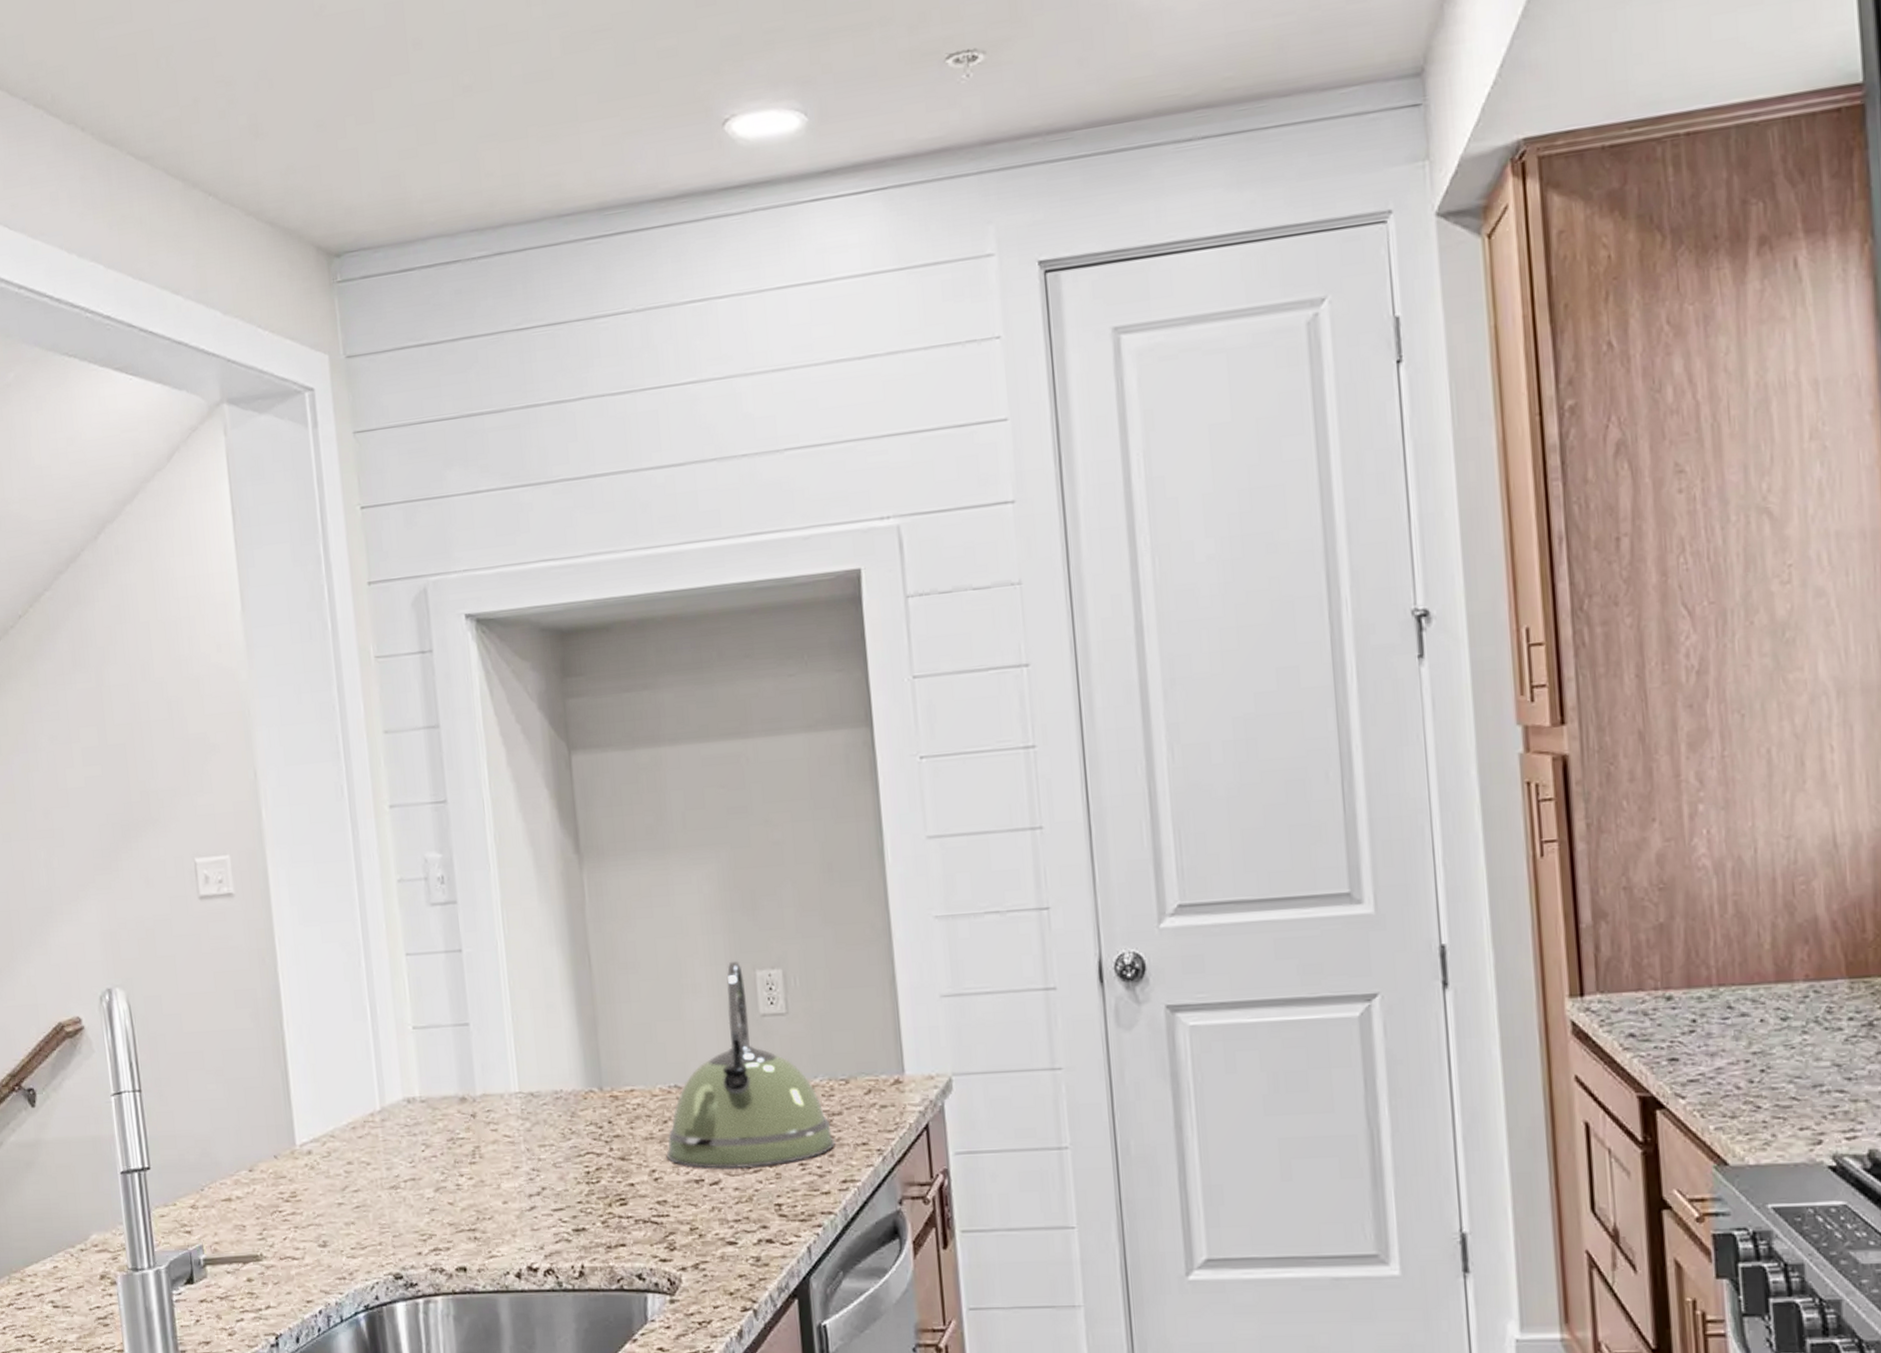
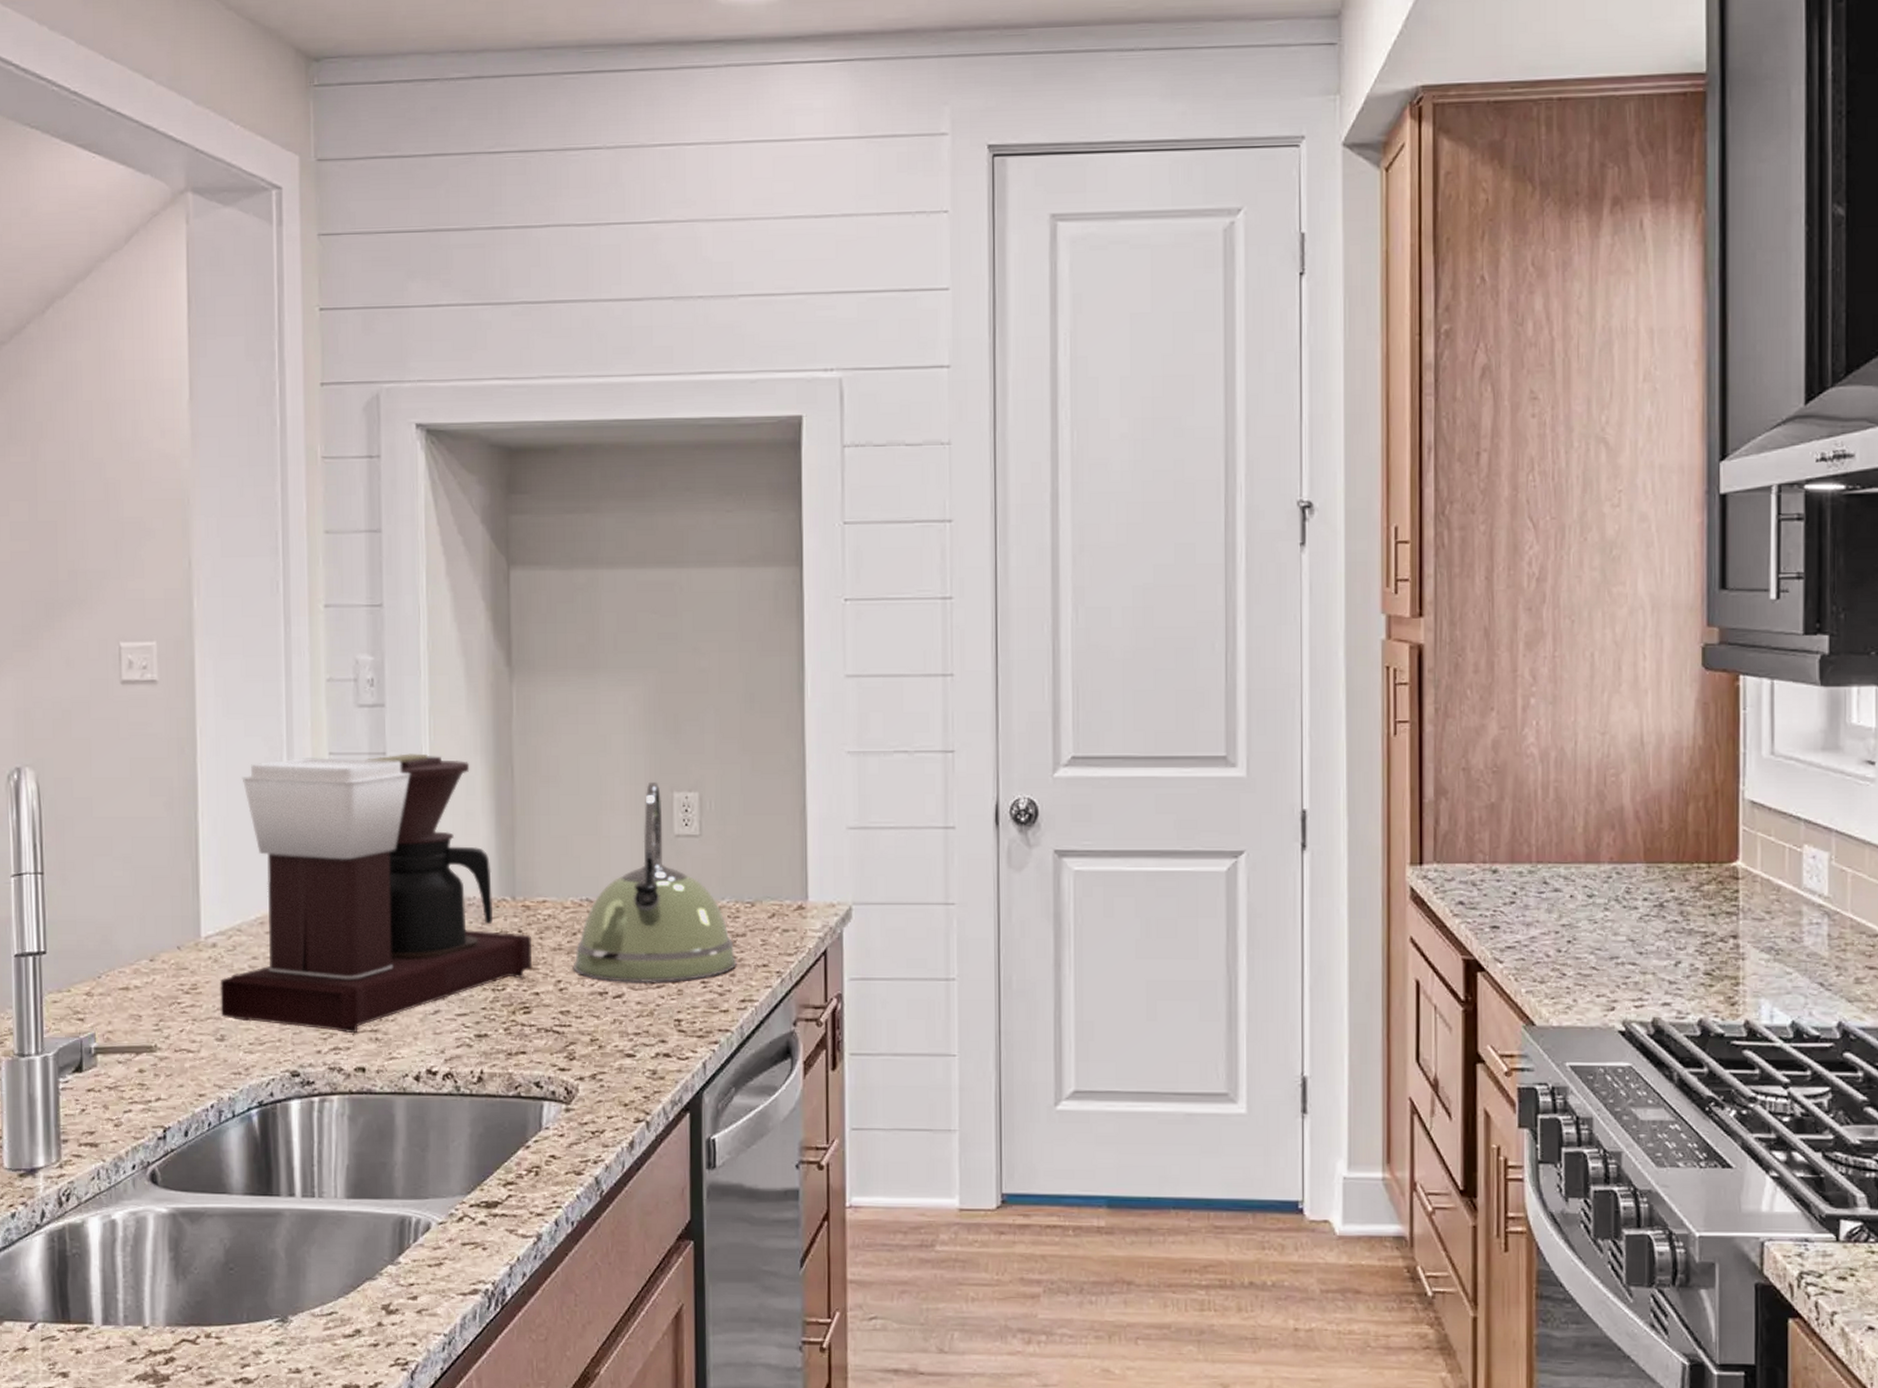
coffee maker: none [317,948,626,1234] -> present [220,753,533,1034]

